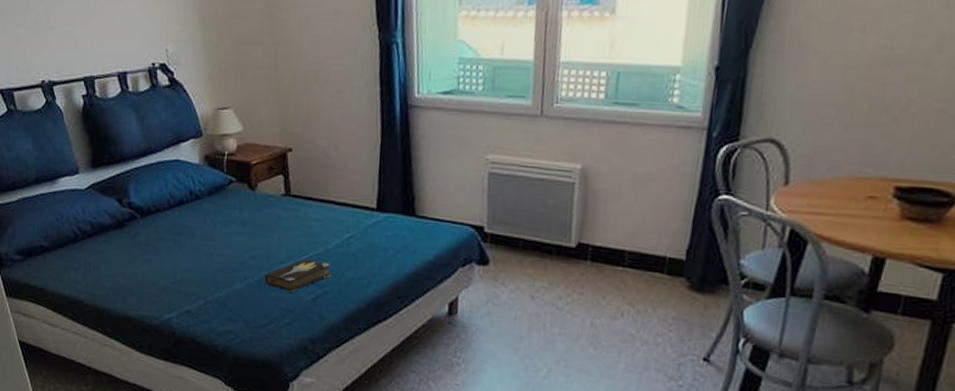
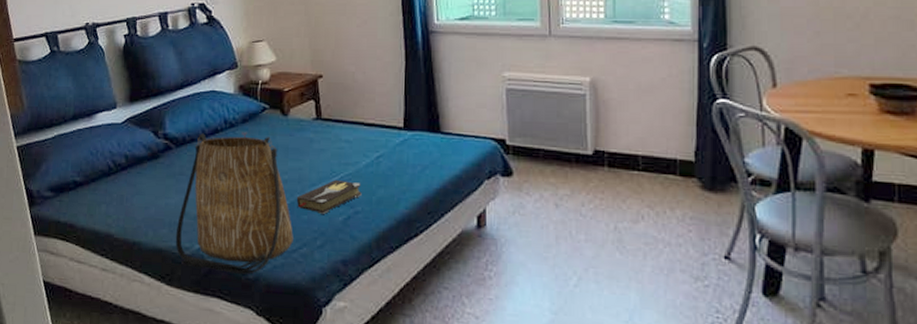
tote bag: none [144,204,261,347] -> present [175,132,293,275]

